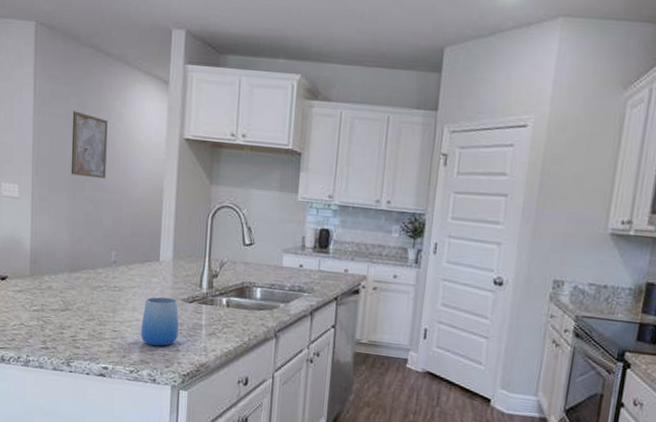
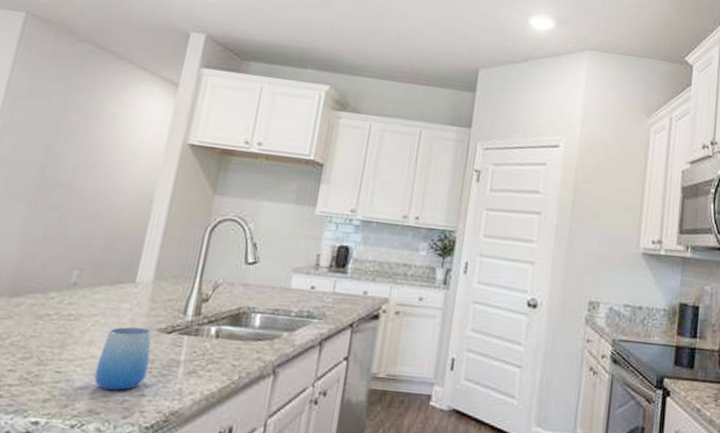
wall art: present [71,111,108,178] -> none [36,108,96,185]

